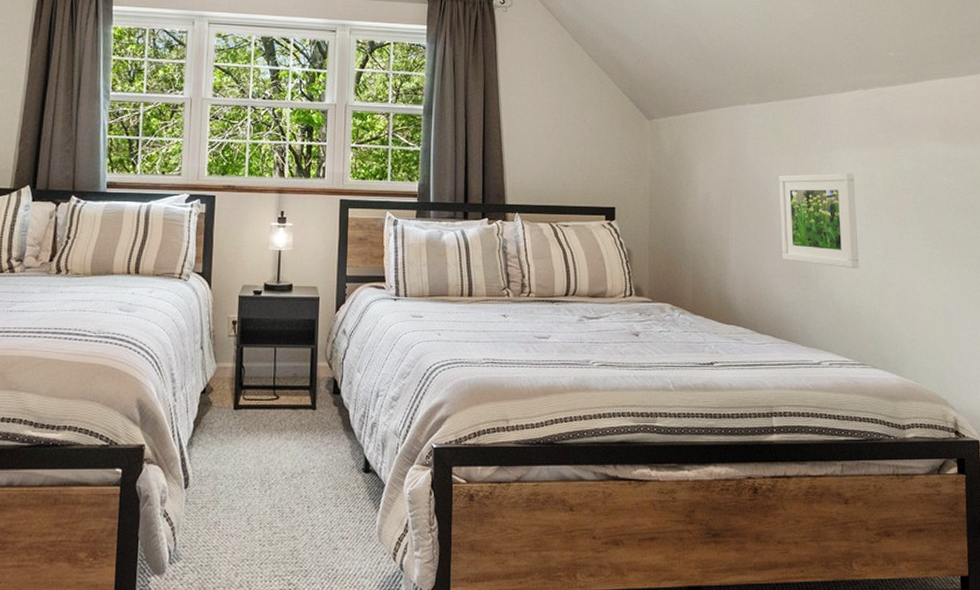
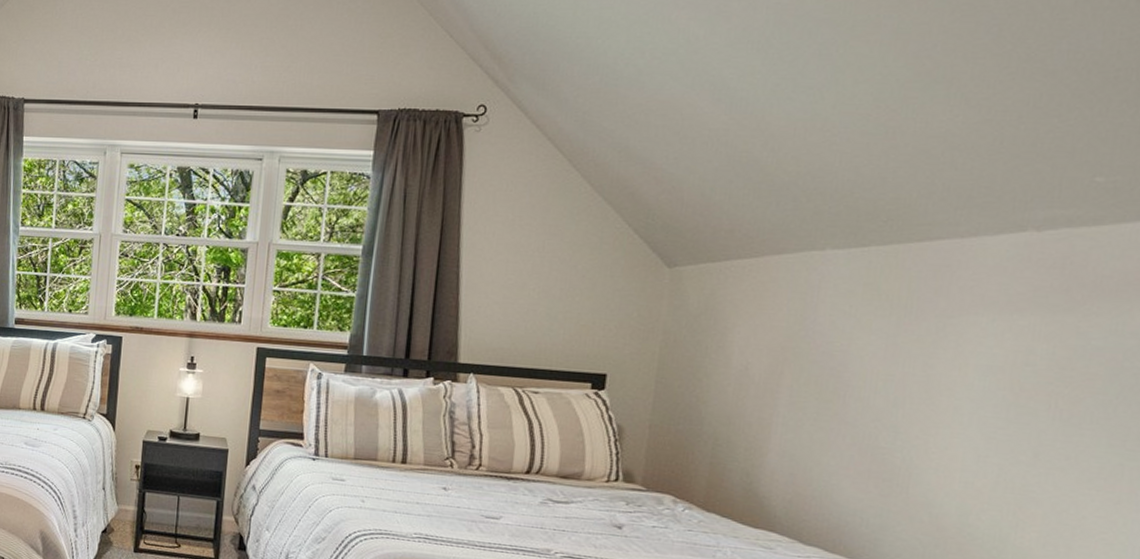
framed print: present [779,172,859,268] -> none [854,345,997,476]

